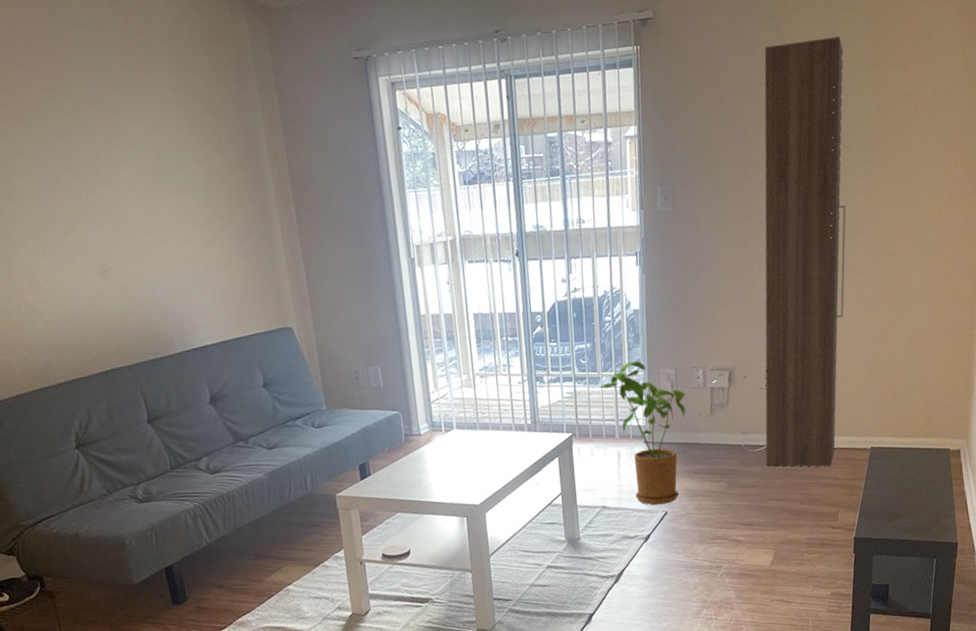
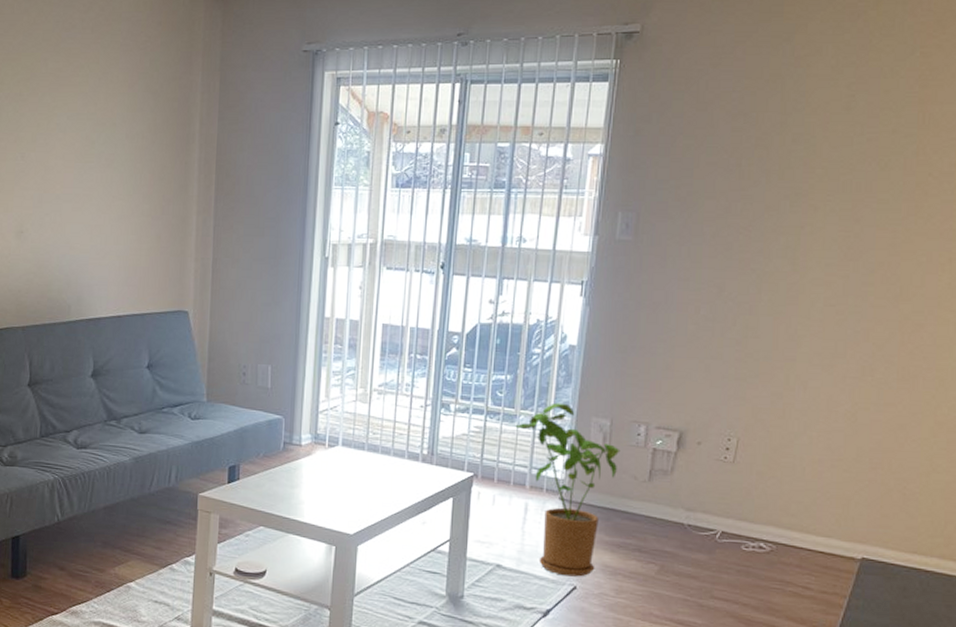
cabinet: present [764,36,846,467] -> none [713,66,878,572]

